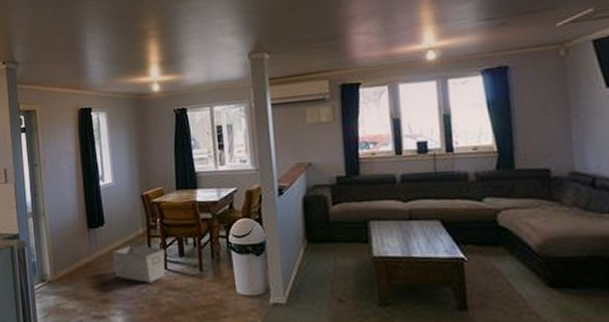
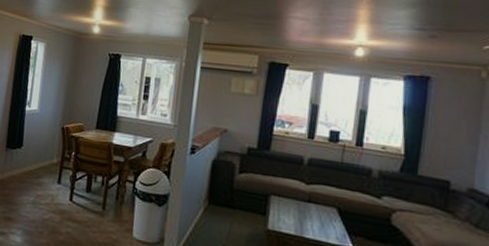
storage bin: present [112,244,166,283] -> none [23,171,74,211]

